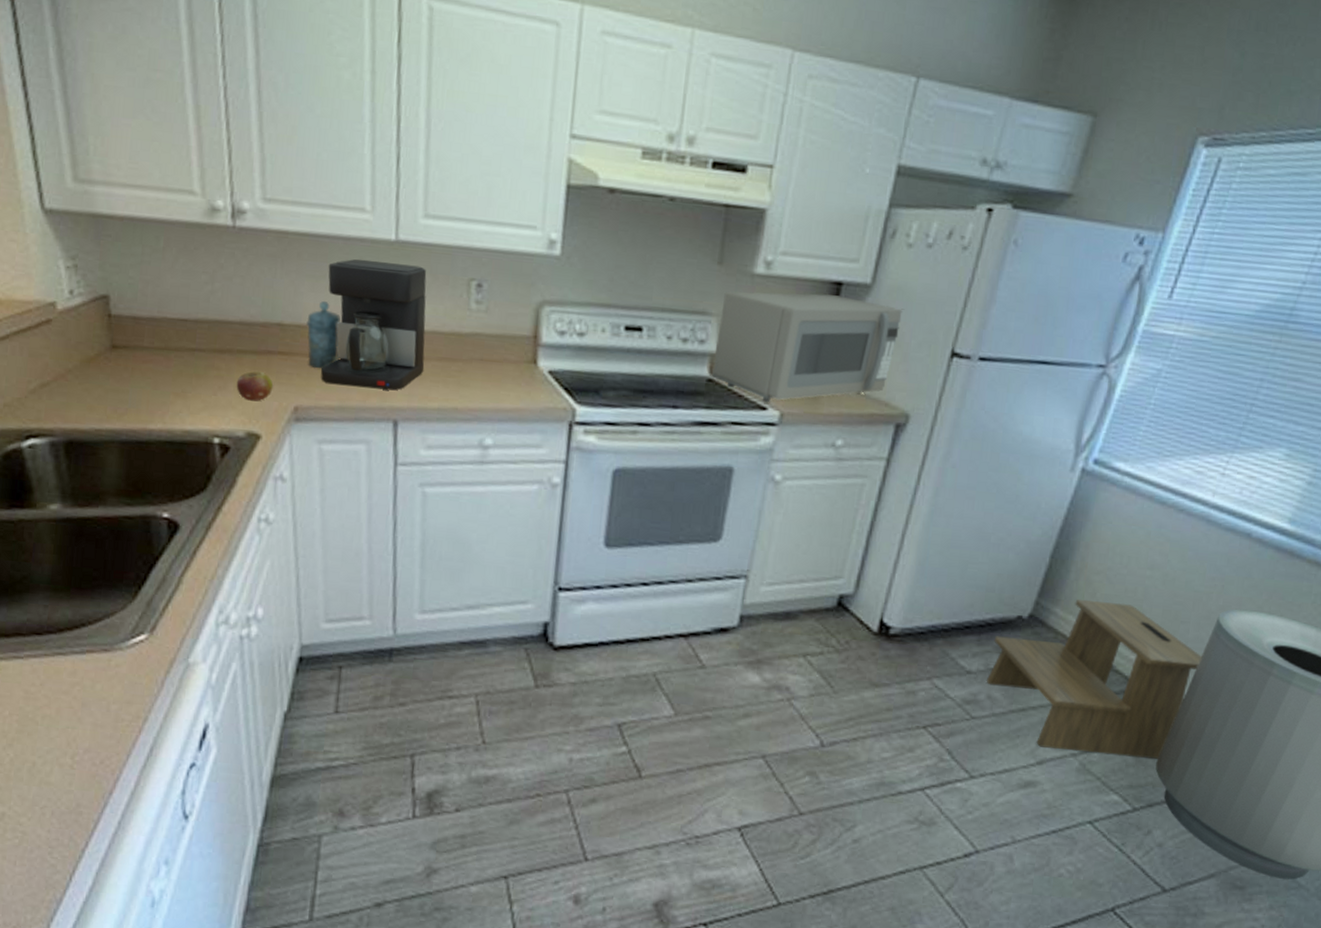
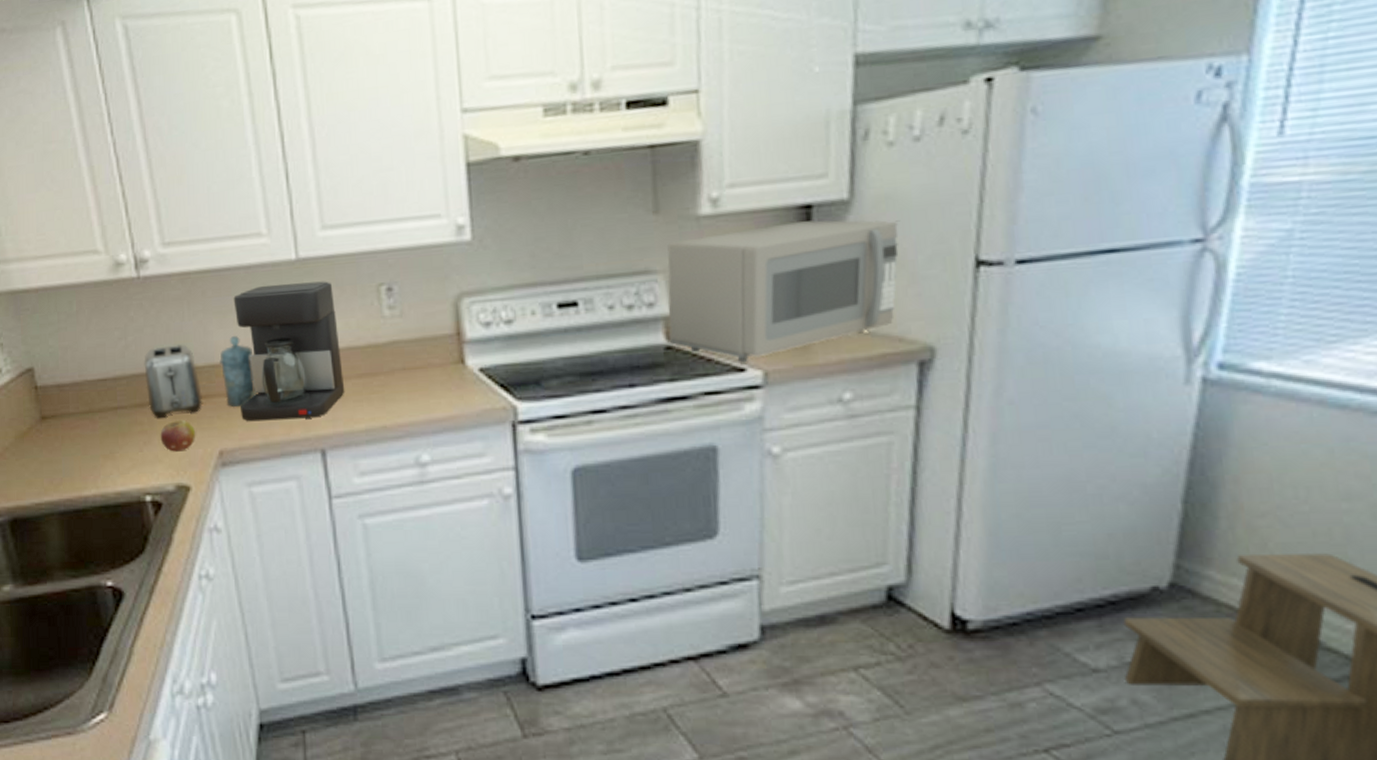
toaster: none [227,297,285,367] -> present [144,343,202,418]

